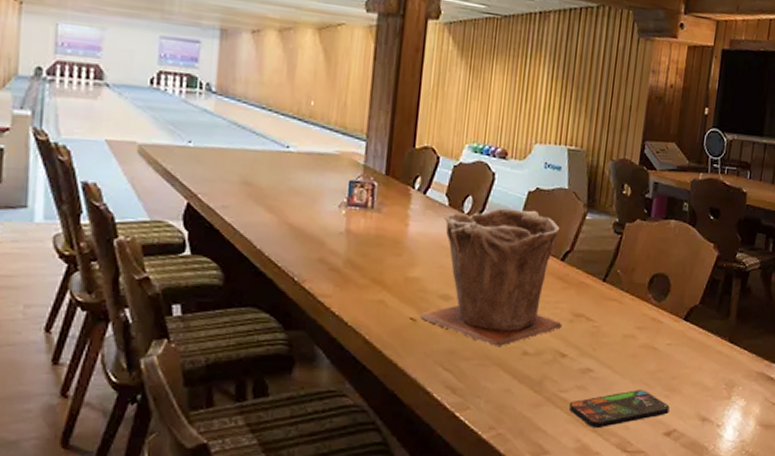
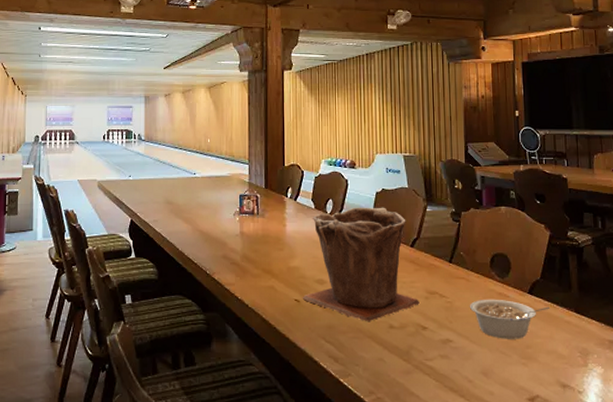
smartphone: present [568,390,670,427] -> none [435,358,529,393]
legume: none [617,324,704,370] -> present [469,299,551,339]

